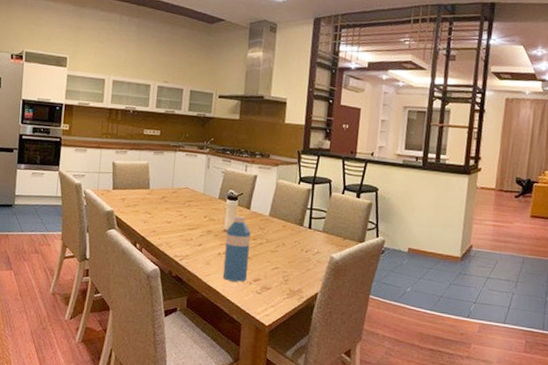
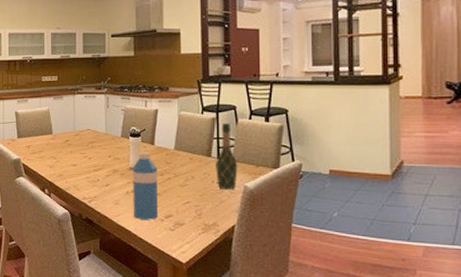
wine bottle: none [305,195,327,259] -> present [216,123,238,190]

